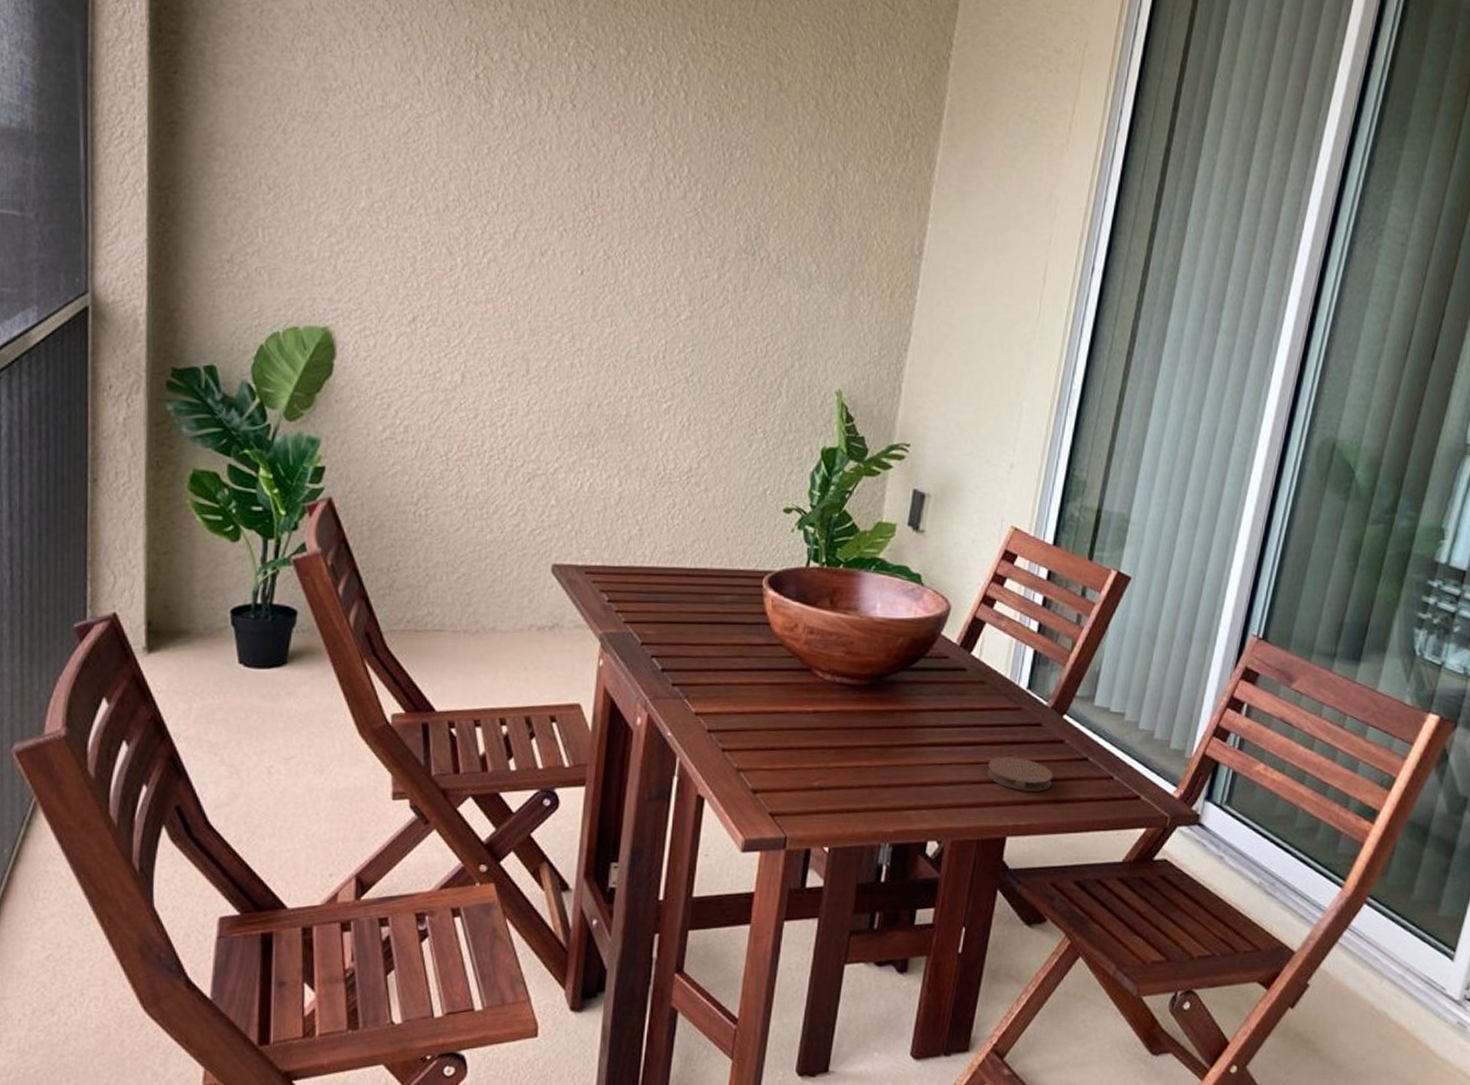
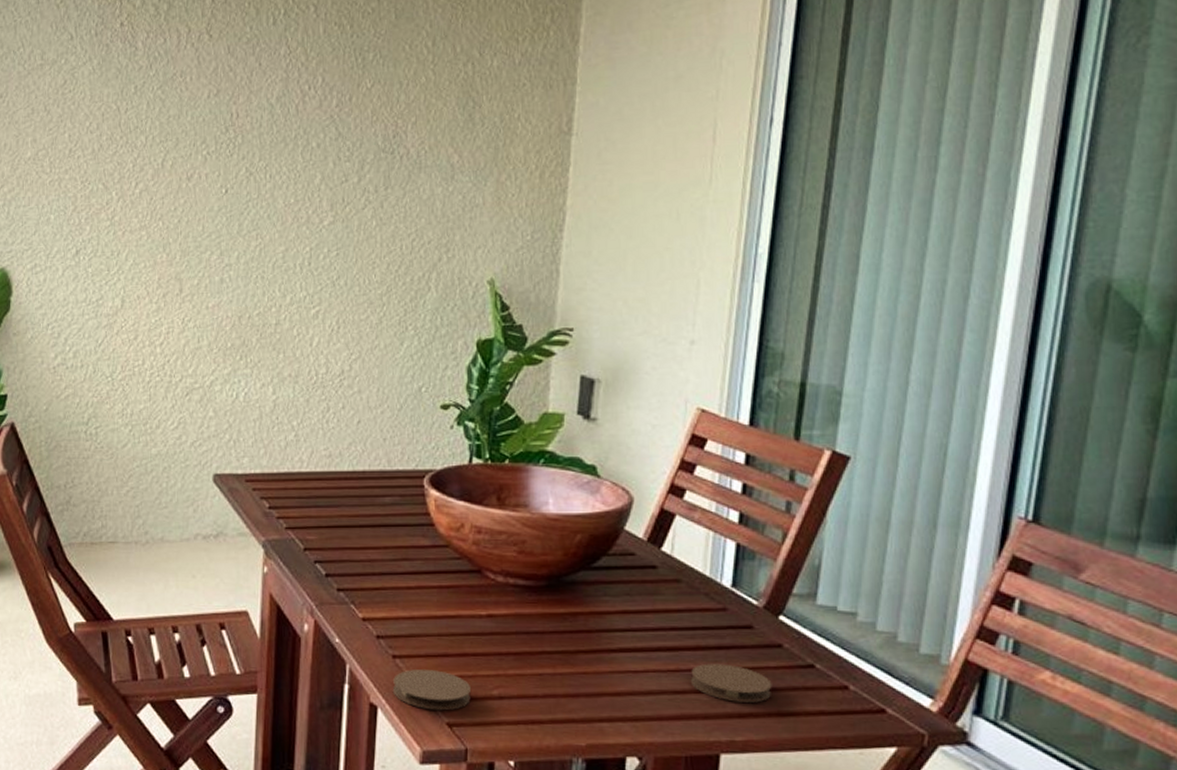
coaster: none [720,761,795,801] -> present [392,668,472,711]

